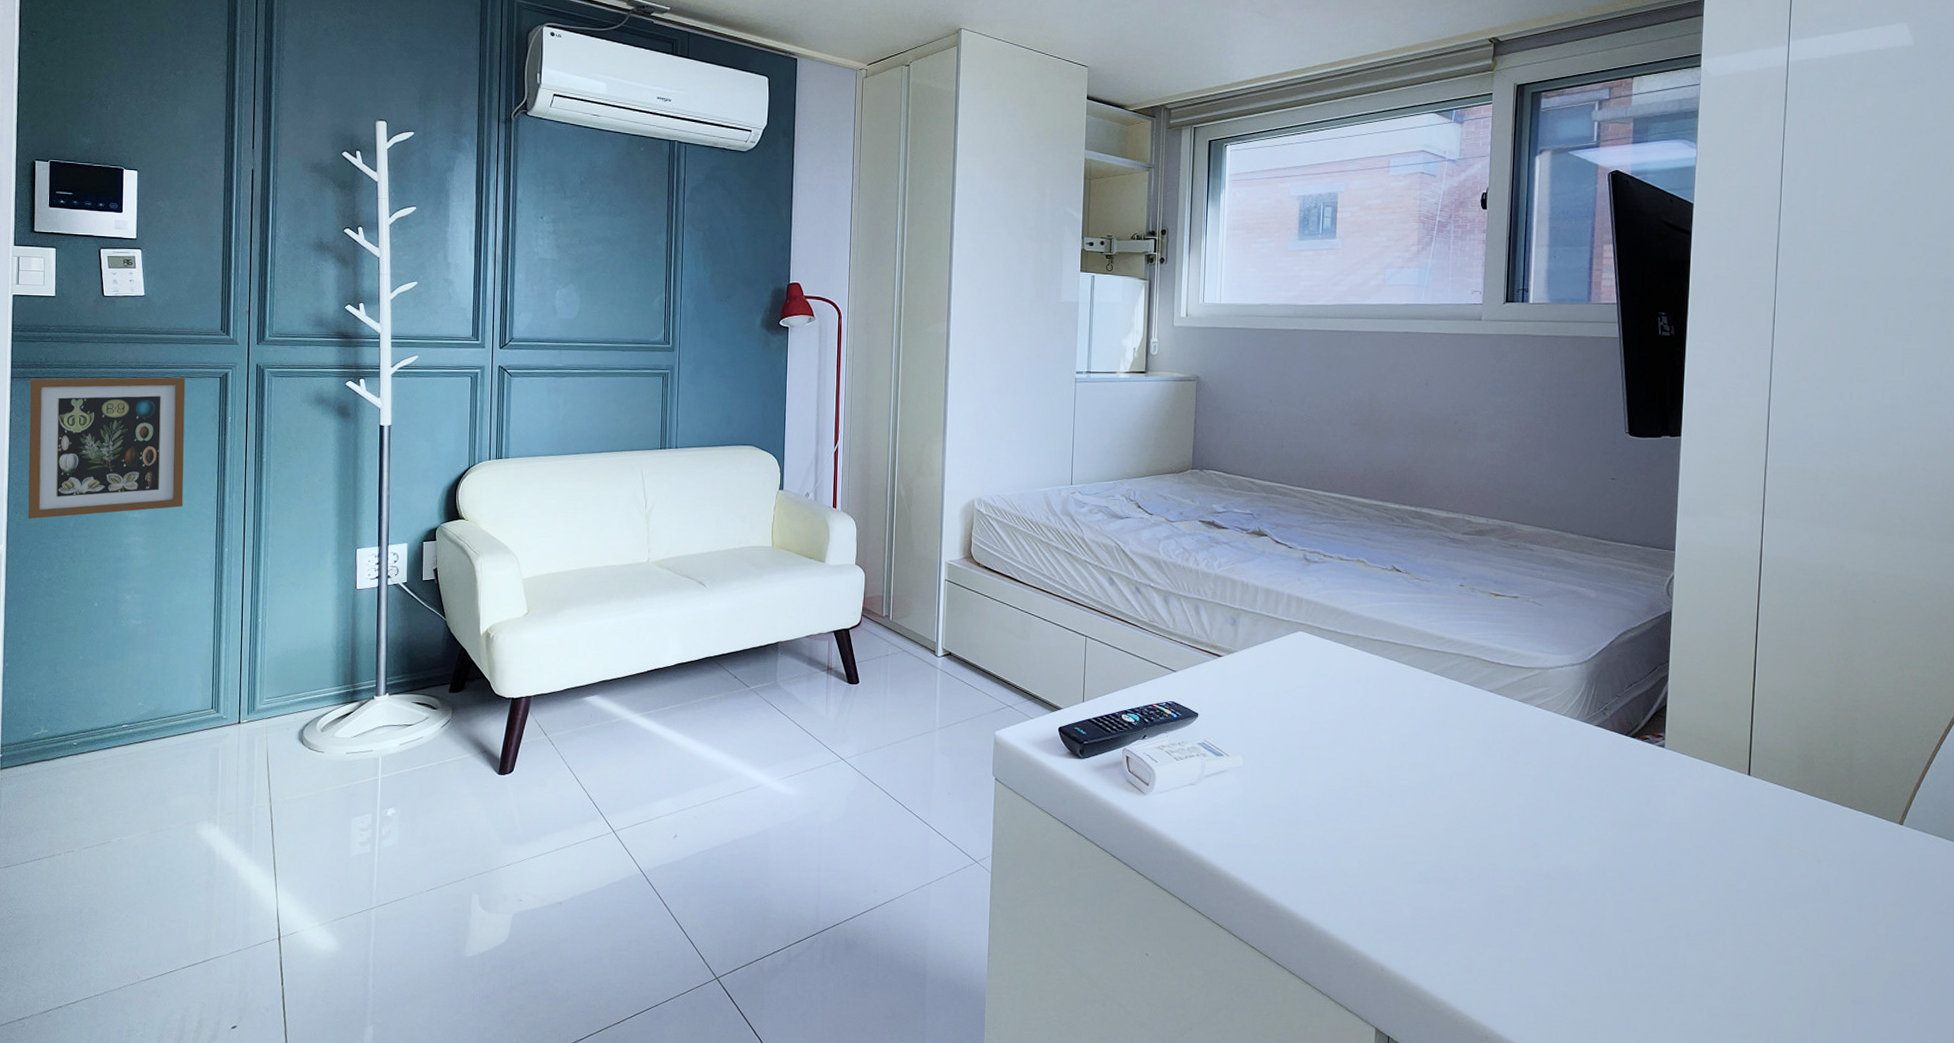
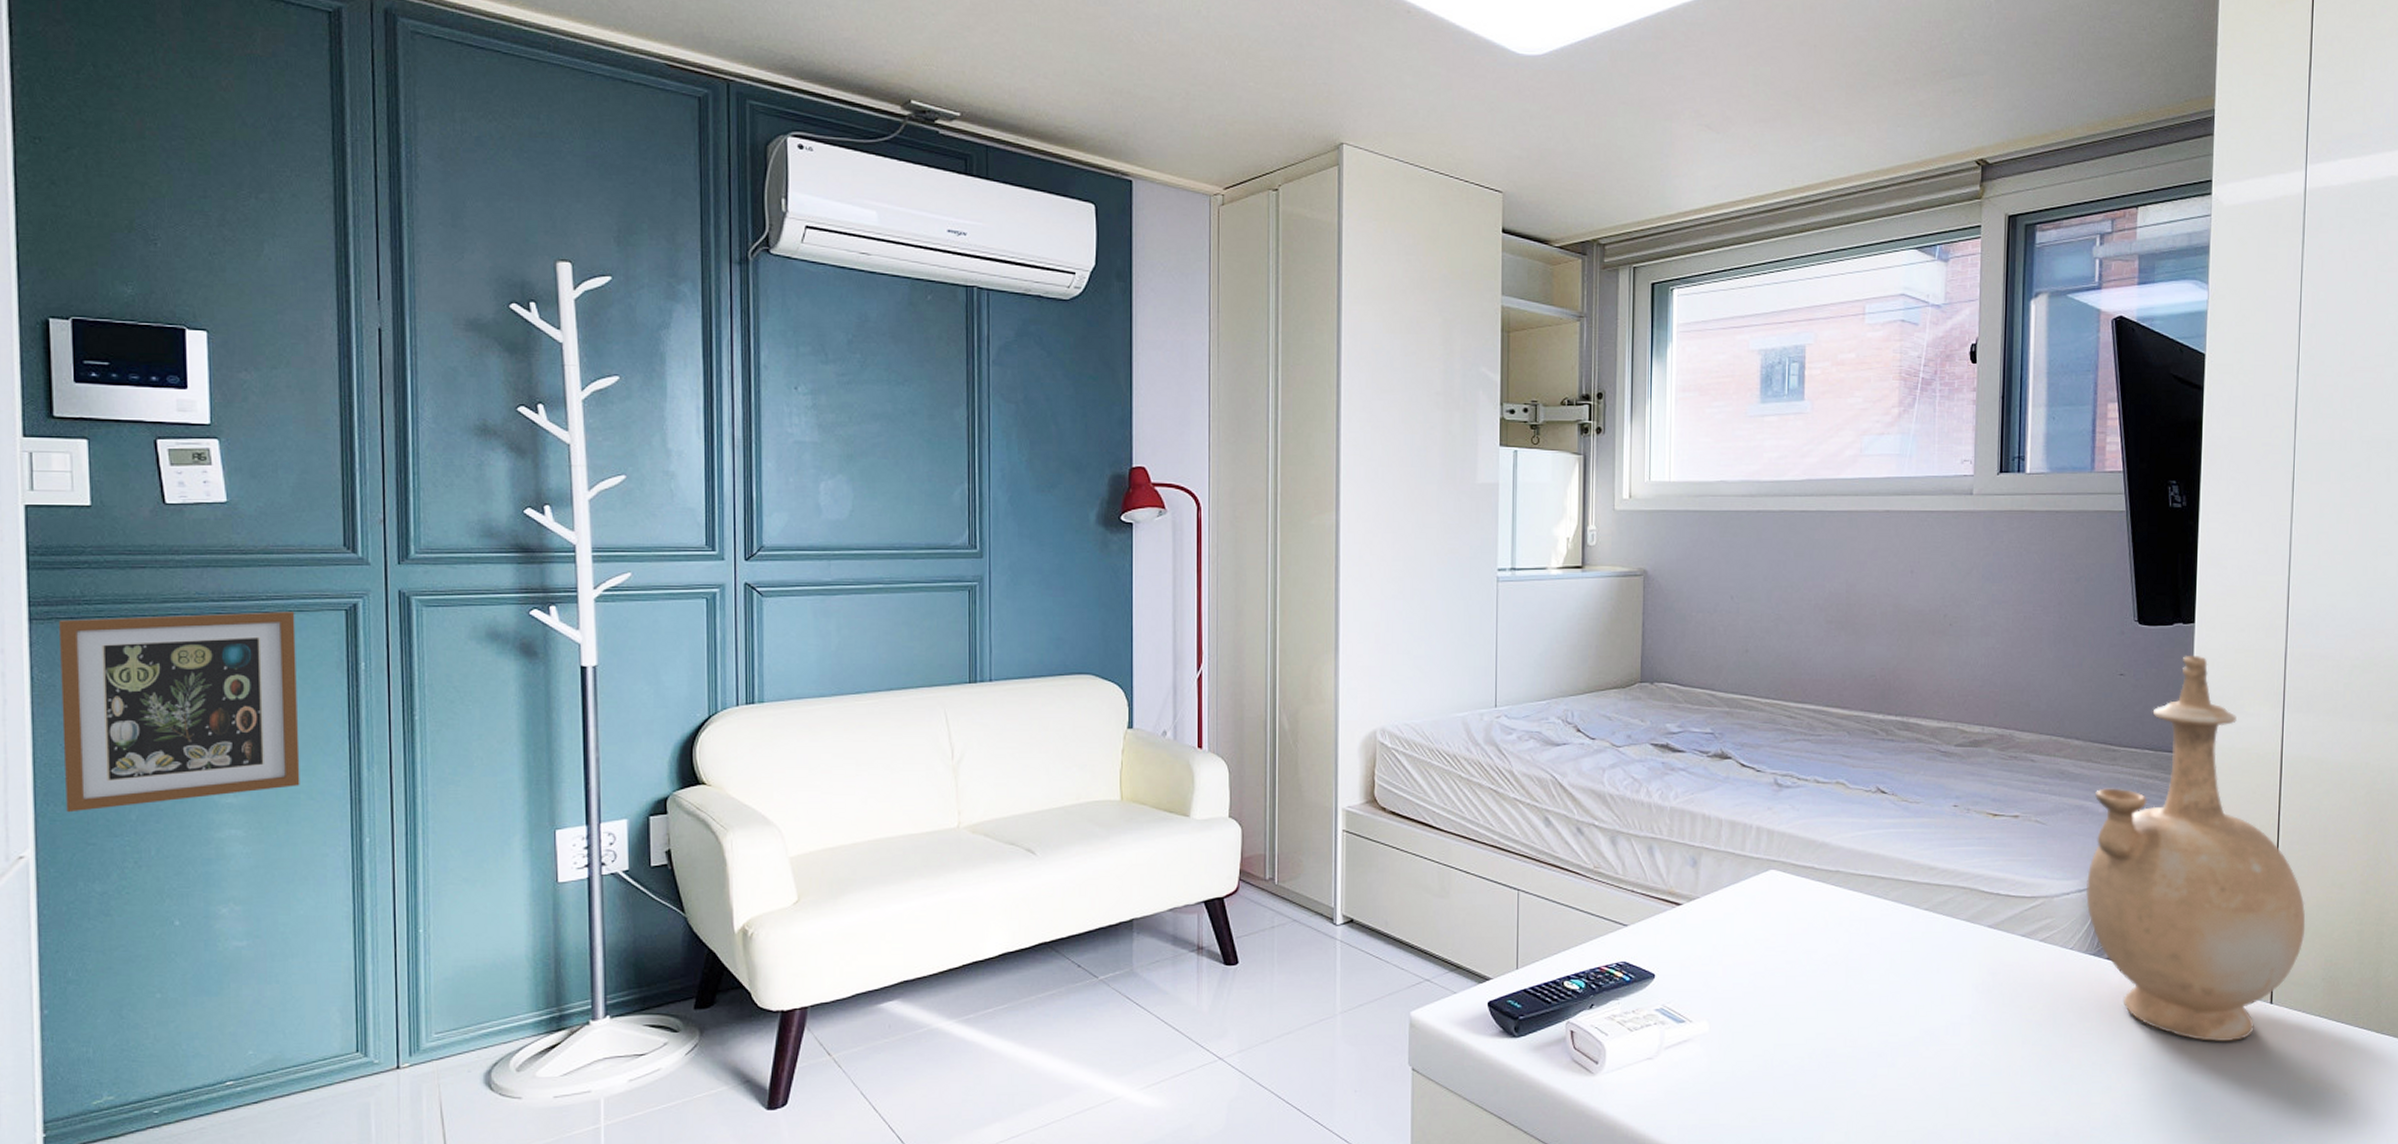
vase: none [1578,465,1783,806] -> present [2086,656,2306,1041]

